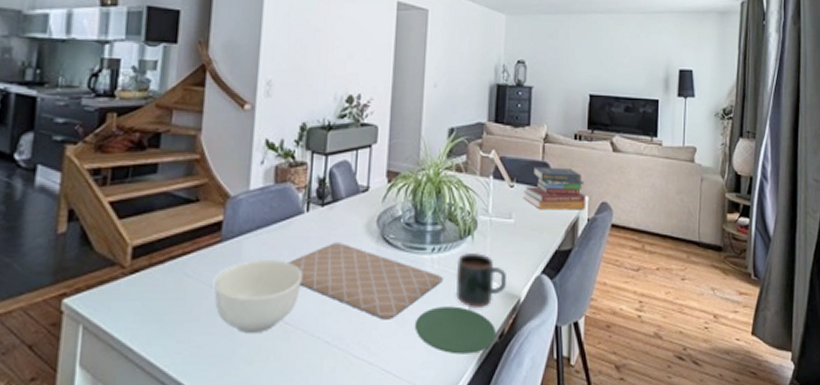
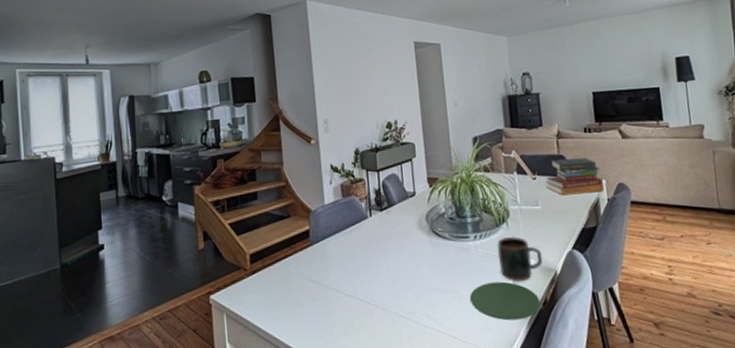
bowl: present [214,260,303,333] -> none [311,255,375,313]
placemat: present [288,243,443,320] -> none [362,238,488,296]

